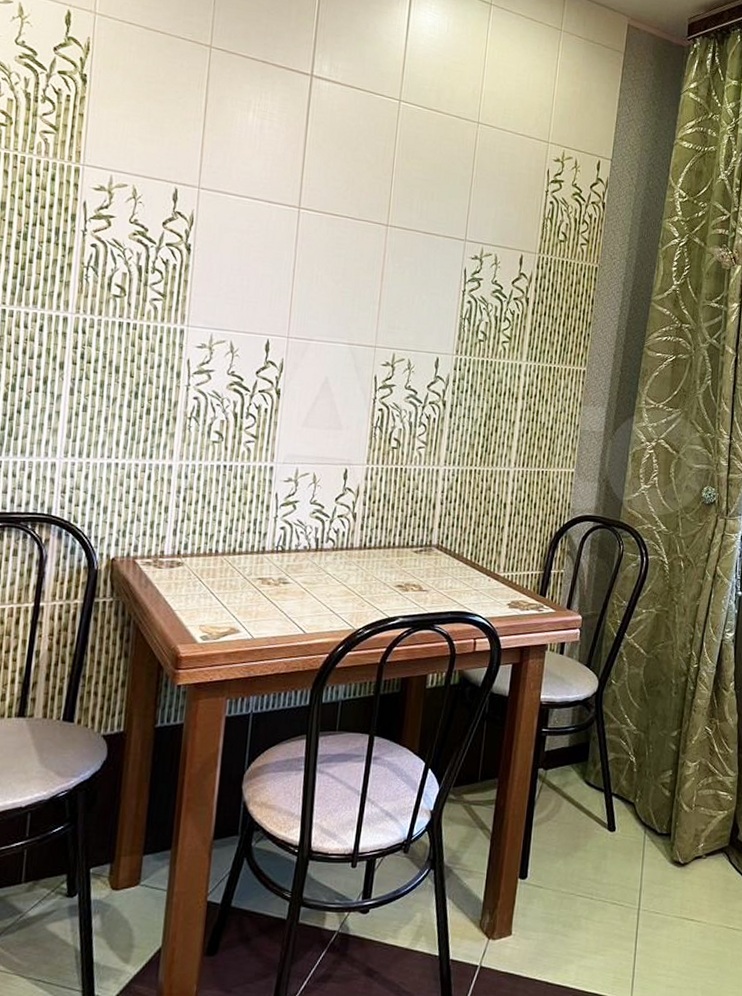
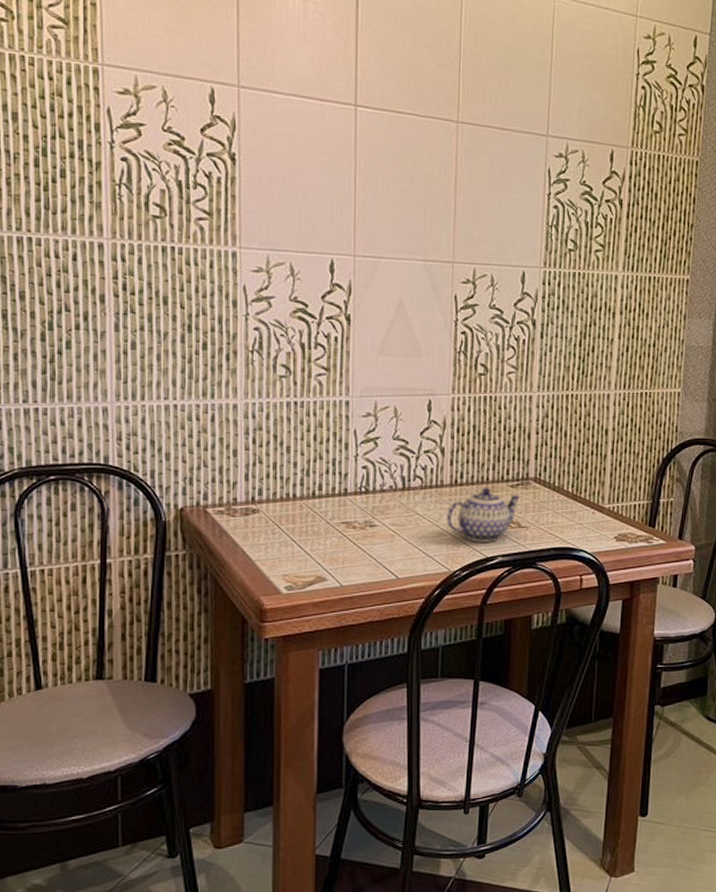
teapot: none [354,551,423,603] -> present [447,487,520,542]

